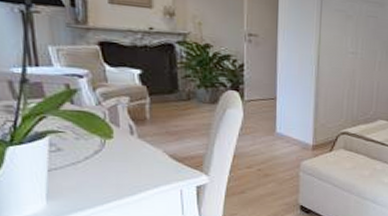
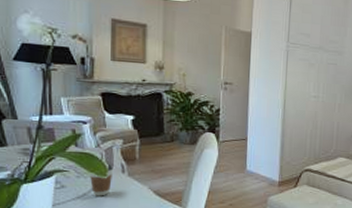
coffee cup: none [90,124,120,161] -> present [89,163,114,196]

